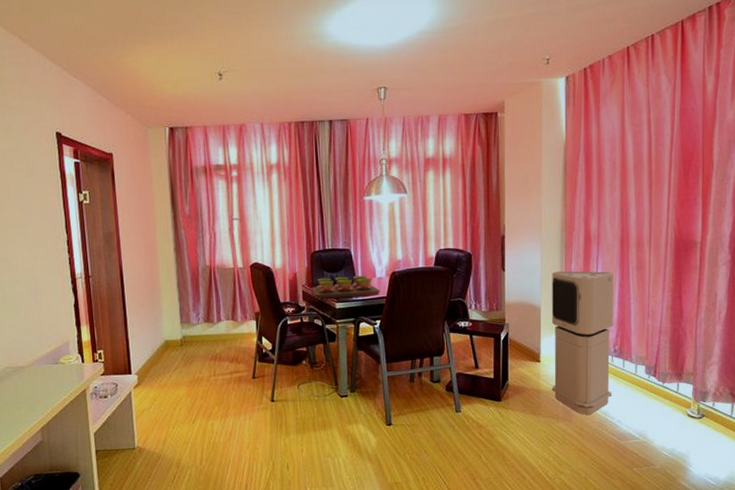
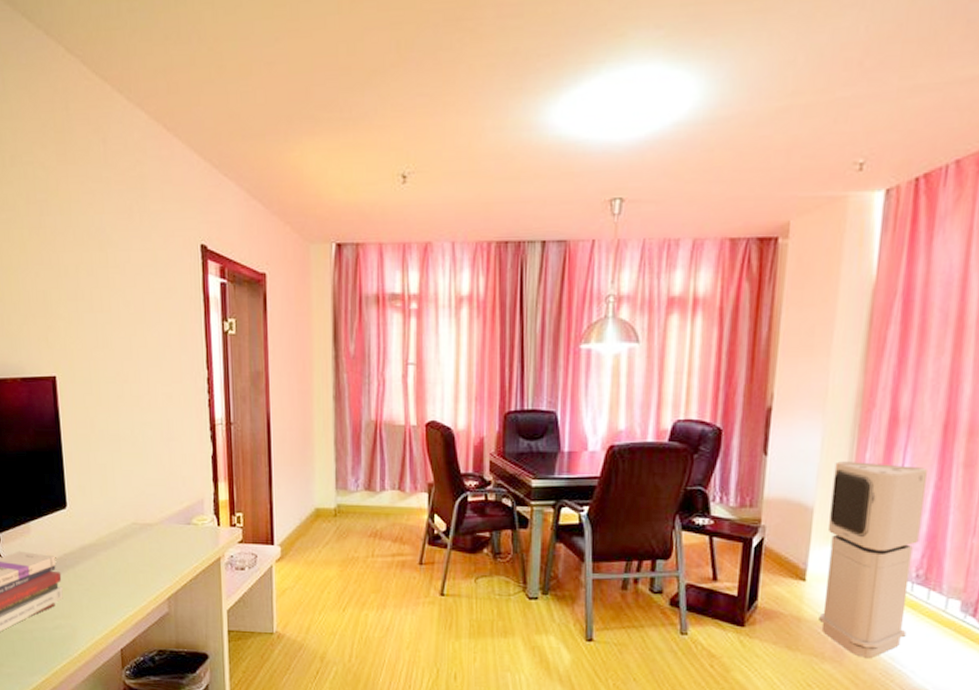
tea set: present [312,275,380,299] -> none [502,446,592,475]

